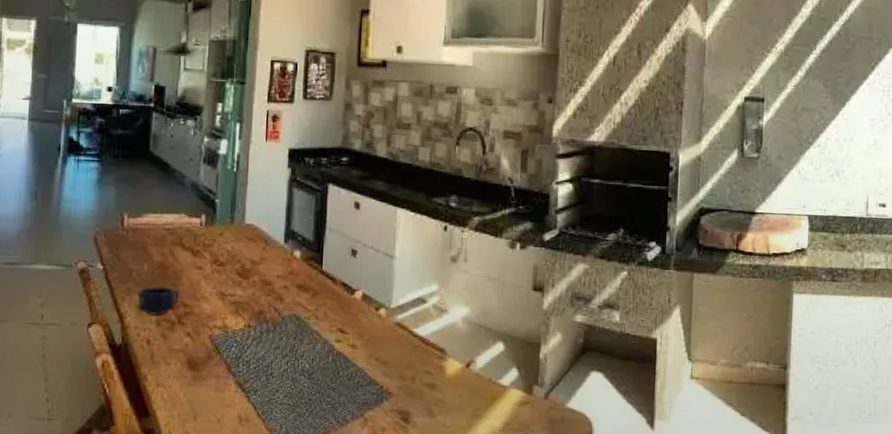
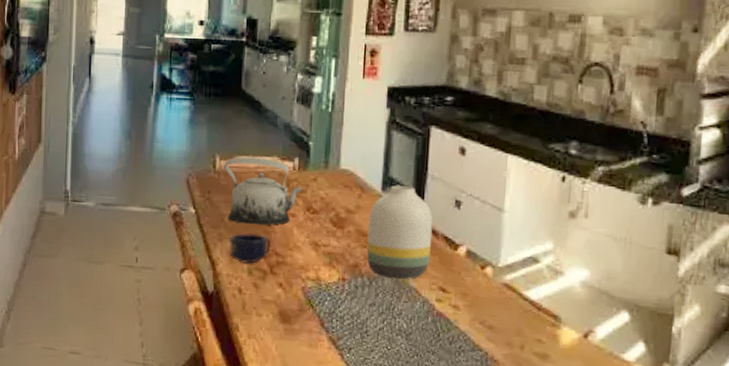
teapot: none [132,214,210,279] -> present [224,156,303,226]
vase: none [271,238,331,324] -> present [367,185,433,280]

